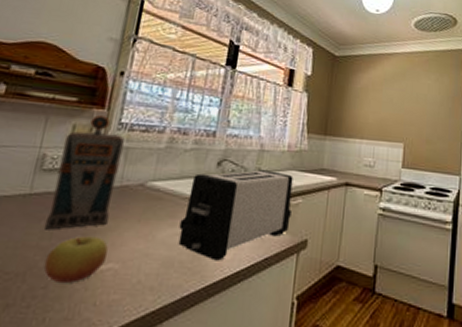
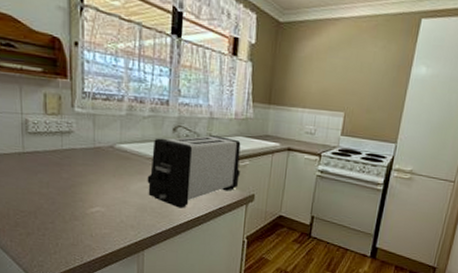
apple: present [43,236,108,283] -> none [48,186,95,220]
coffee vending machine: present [45,115,124,230] -> none [41,85,90,181]

